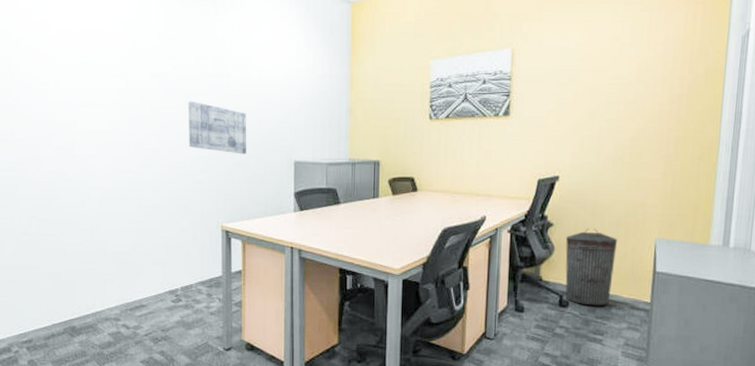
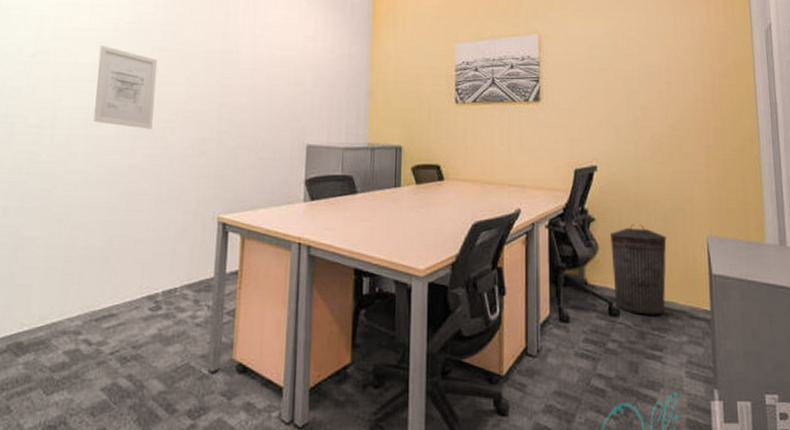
wall art: none [104,72,158,150] -> present [93,46,158,130]
wall art: present [188,100,247,154] -> none [188,77,255,137]

